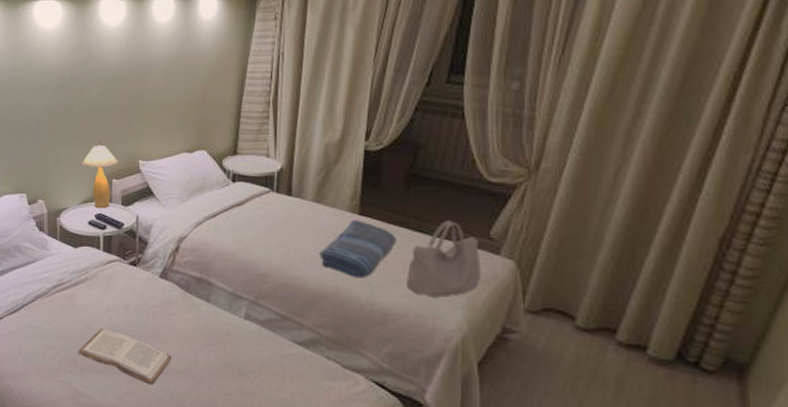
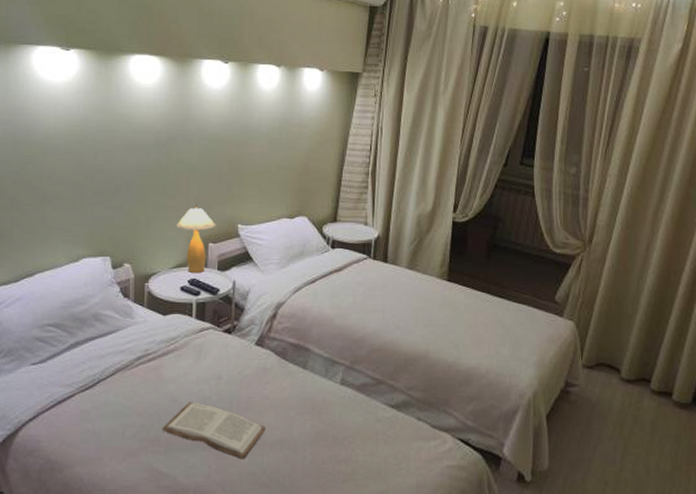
towel: present [319,219,397,278] -> none [412,285,479,341]
handbag: present [407,219,482,296] -> none [488,286,549,355]

